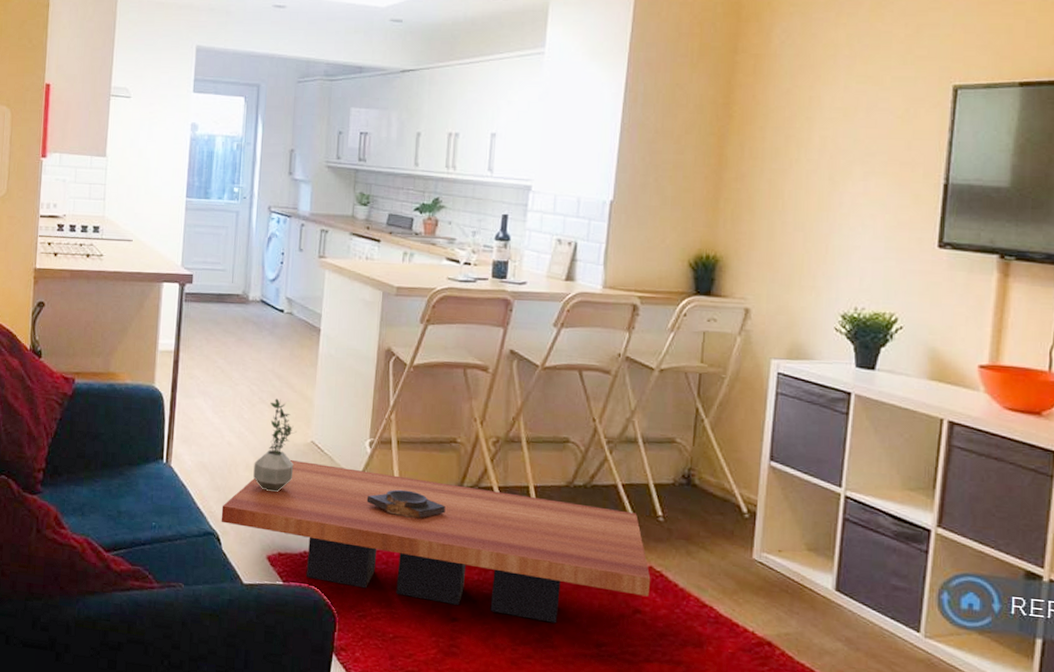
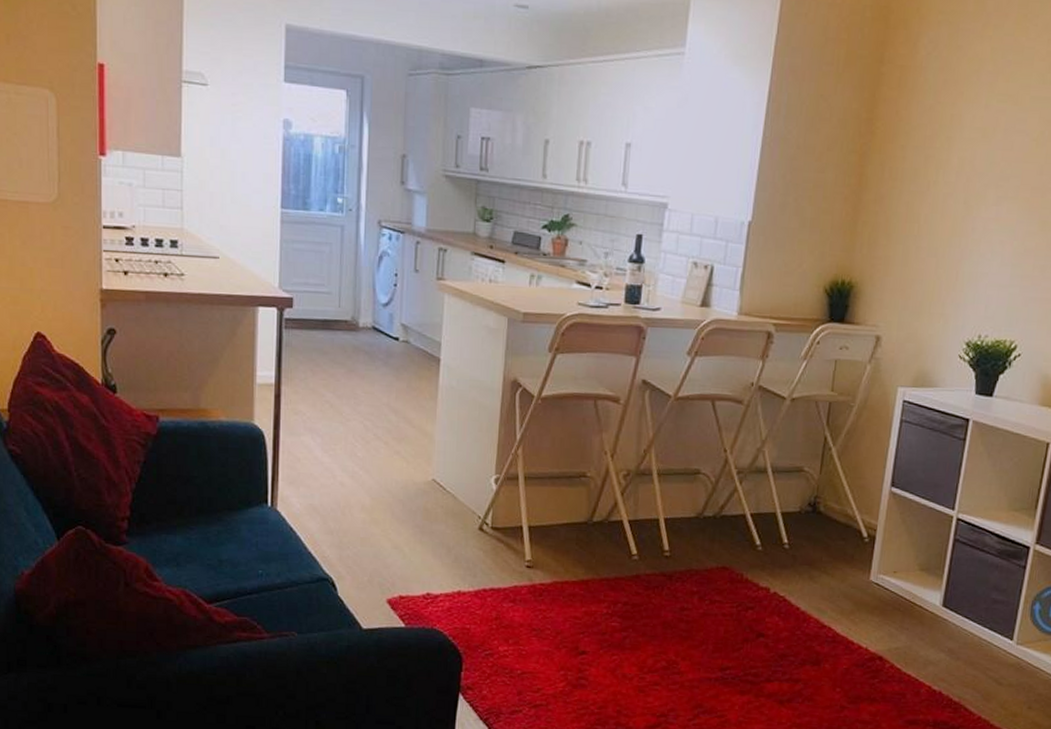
coffee table: present [221,460,651,624] -> none [335,500,775,651]
potted plant: present [253,398,297,492] -> none [370,434,416,533]
decorative bowl: present [366,489,446,519] -> none [492,526,575,555]

